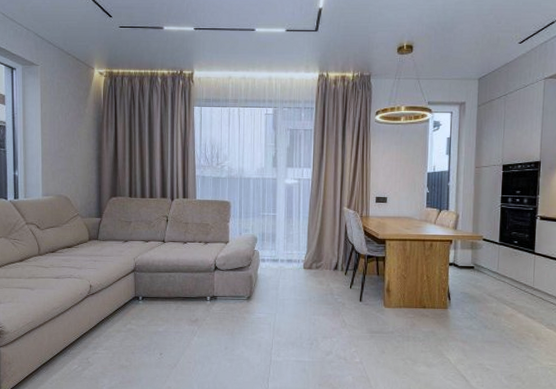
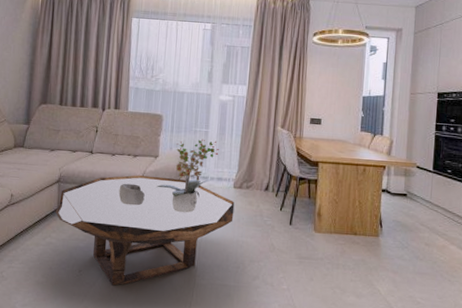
coffee table: none [133,261,305,366] -> present [55,175,235,286]
decorative bowl: none [193,269,218,290] -> present [118,183,145,206]
potted plant: none [228,223,287,295] -> present [156,139,219,213]

